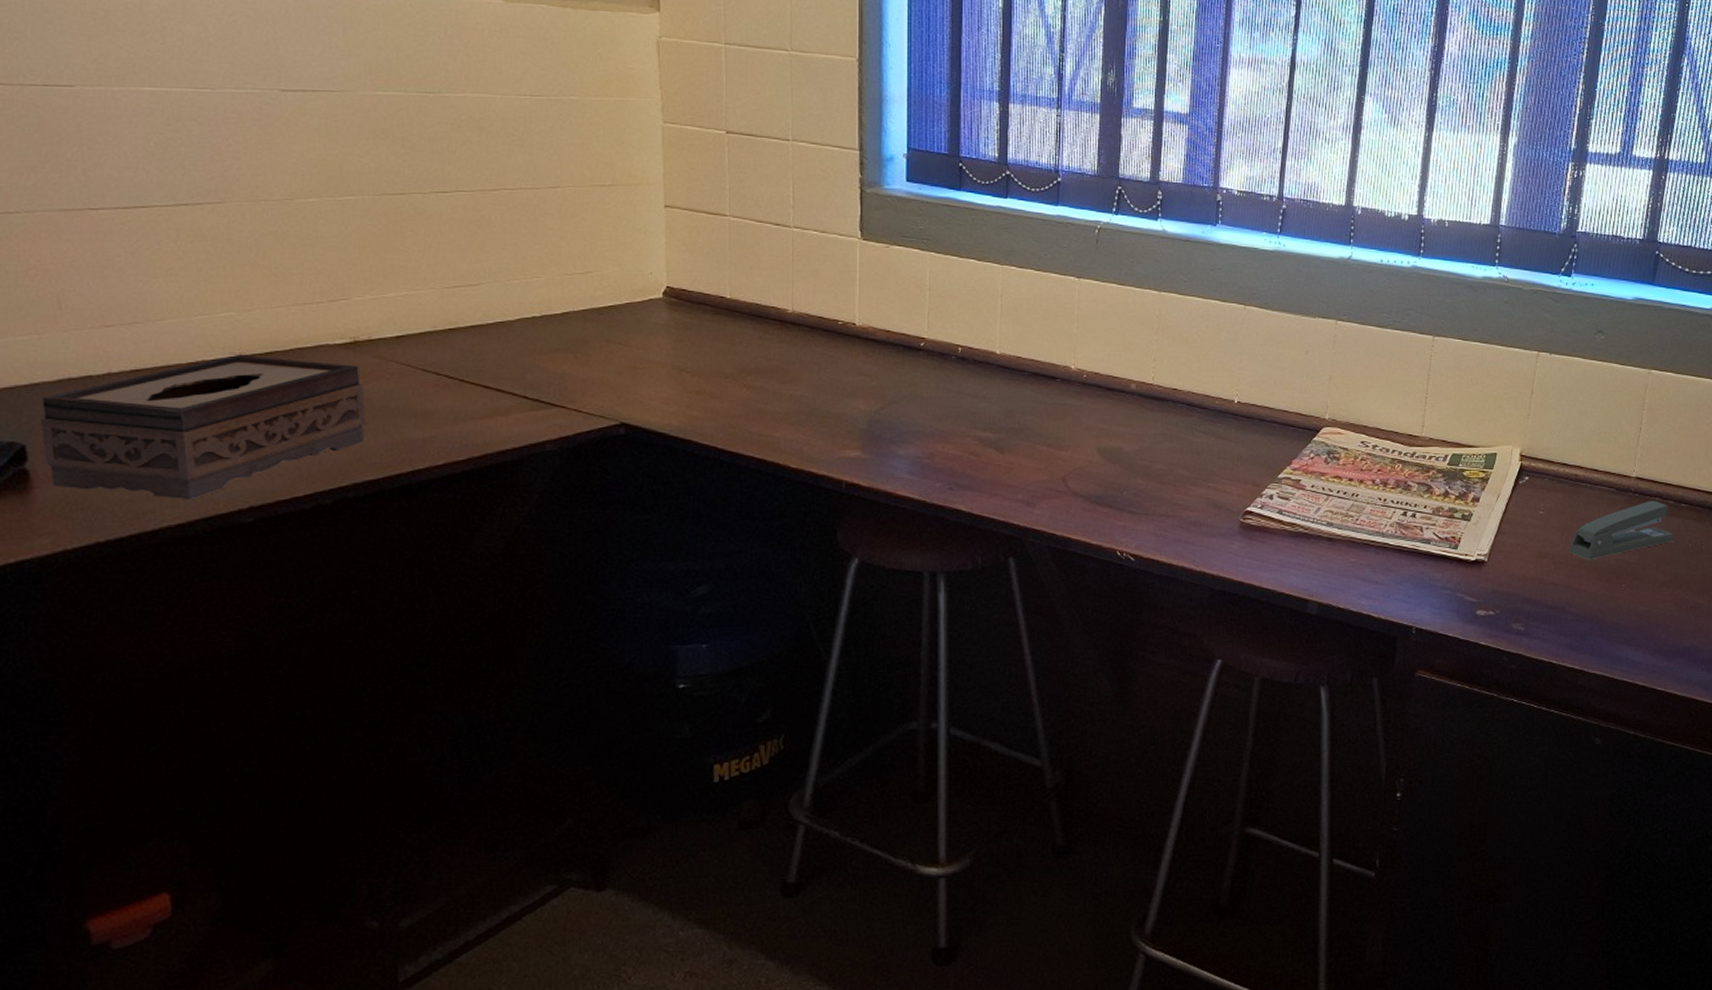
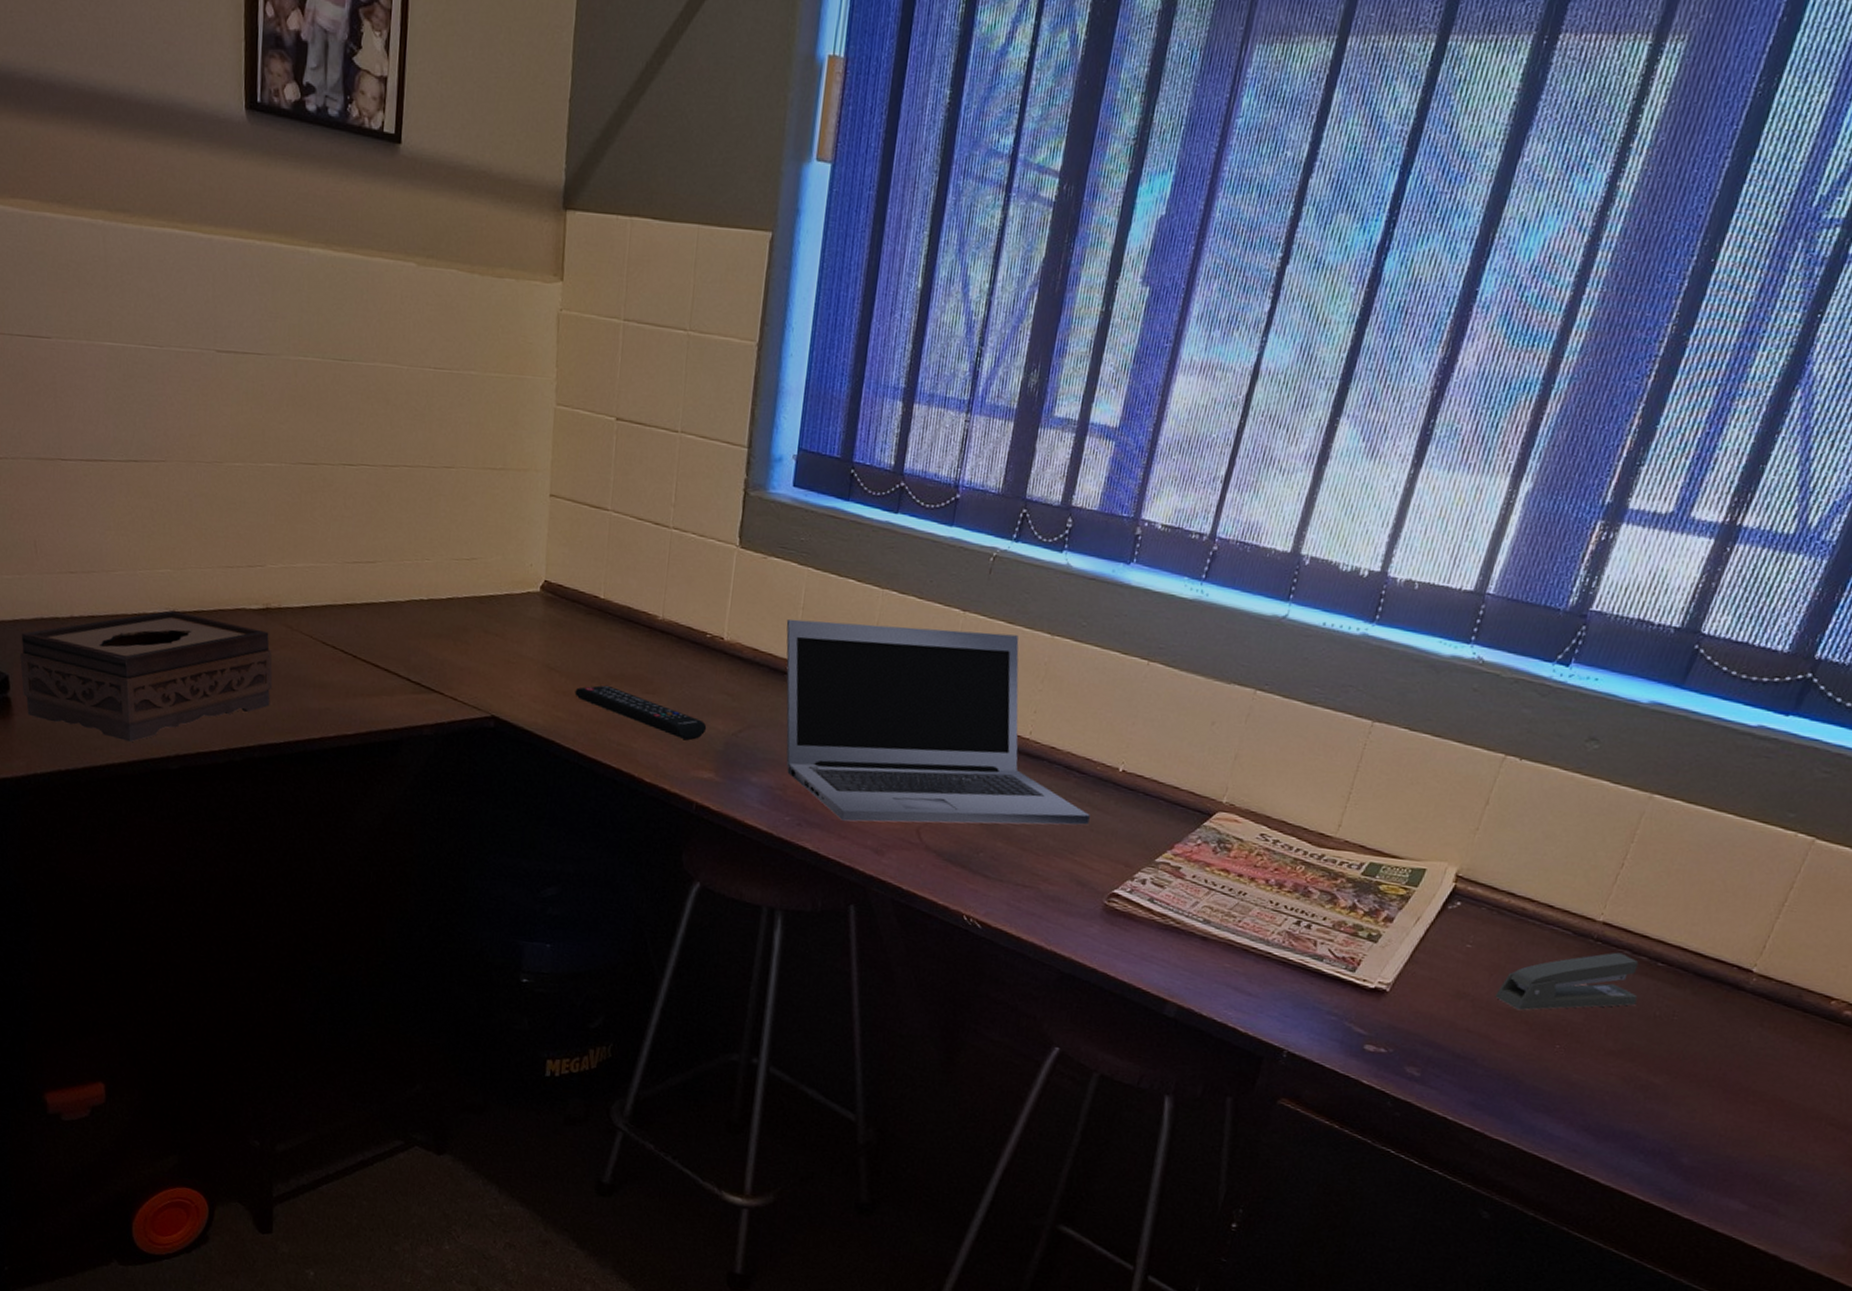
remote control: none [709,380,848,422] -> present [574,685,707,740]
laptop: none [915,294,1216,479] -> present [786,619,1090,825]

